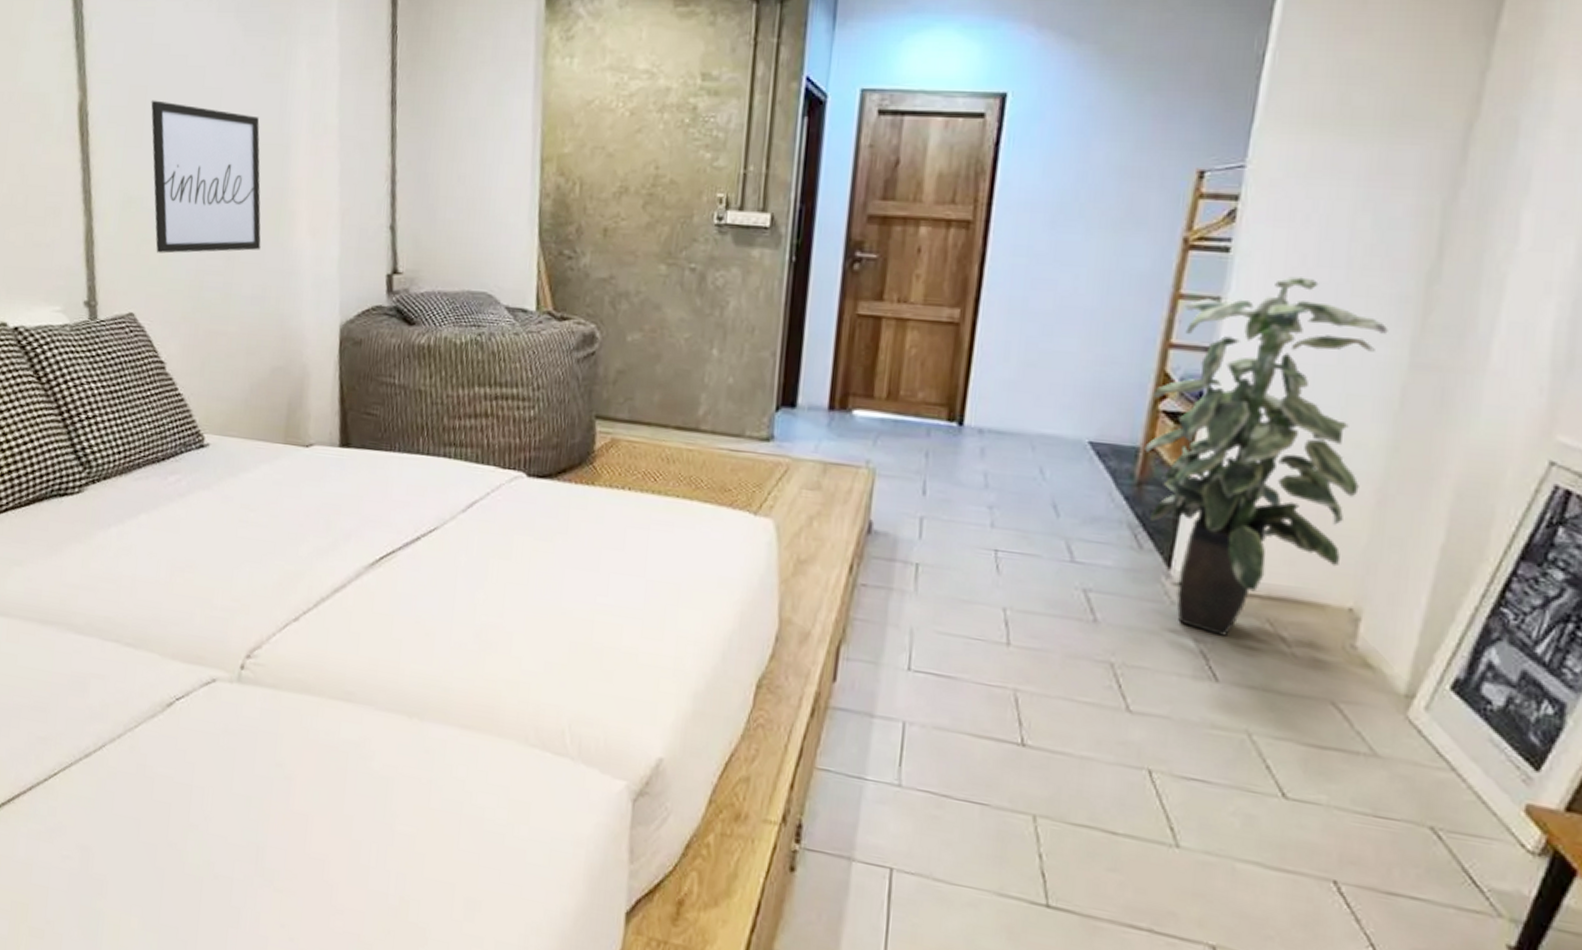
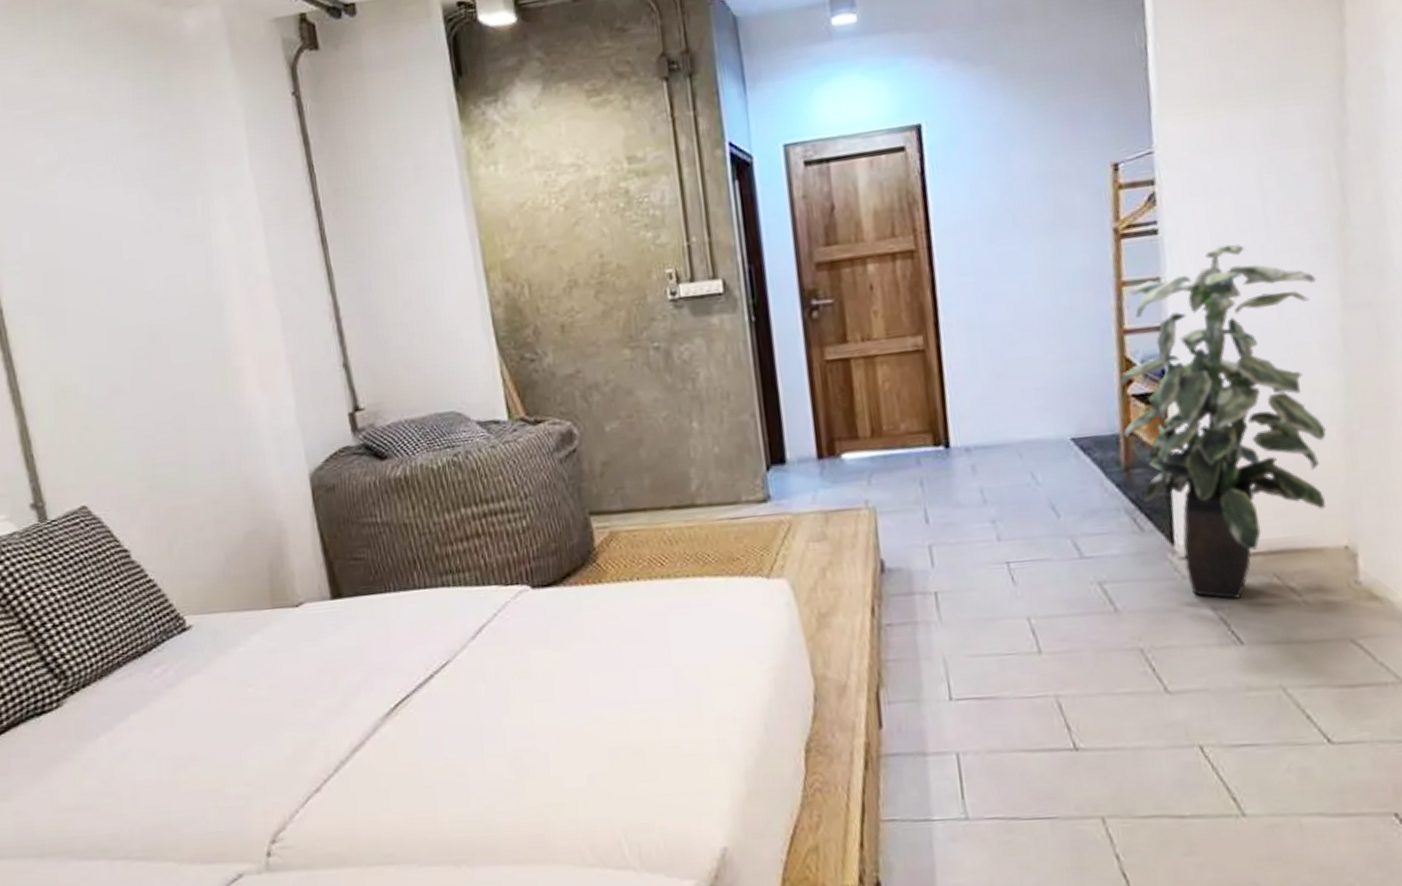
wall art: present [151,100,261,254] -> none [68,280,211,439]

